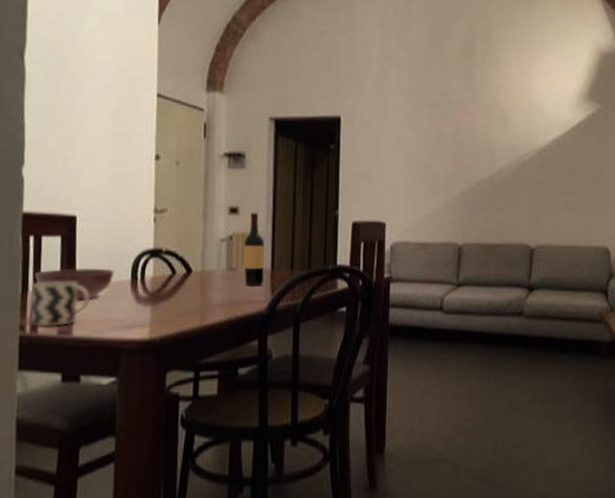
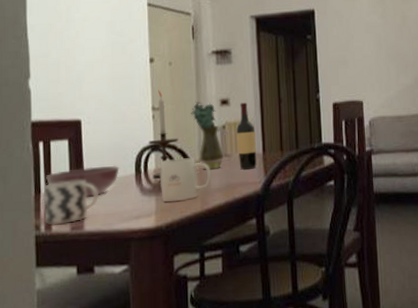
candlestick: none [147,191,180,287] -> present [148,90,178,179]
mug: none [156,266,214,314] -> present [159,157,212,203]
vase: none [196,206,228,283] -> present [191,101,223,170]

